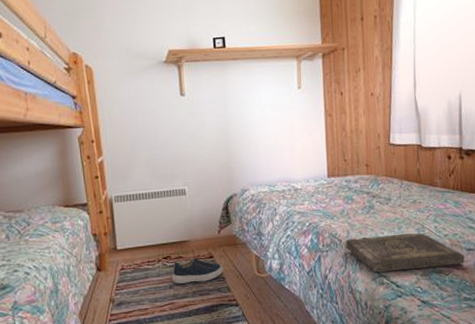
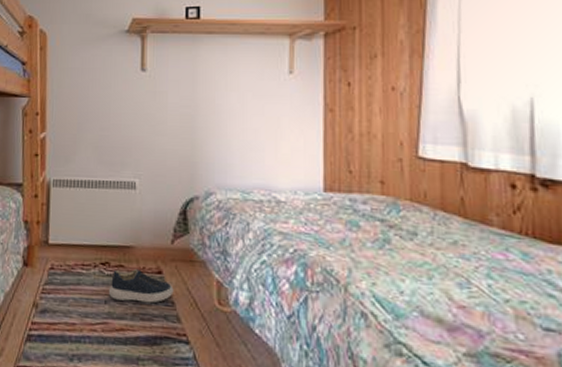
book: present [345,233,466,273] -> none [345,280,541,350]

